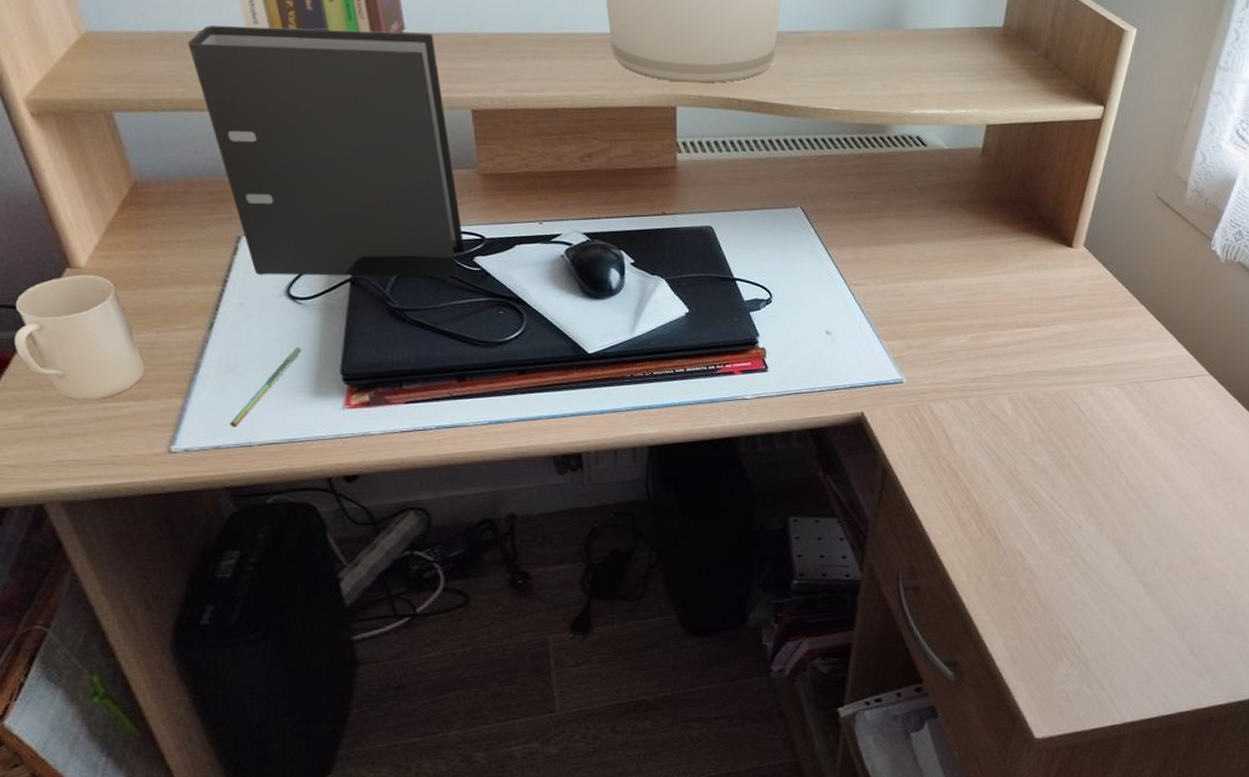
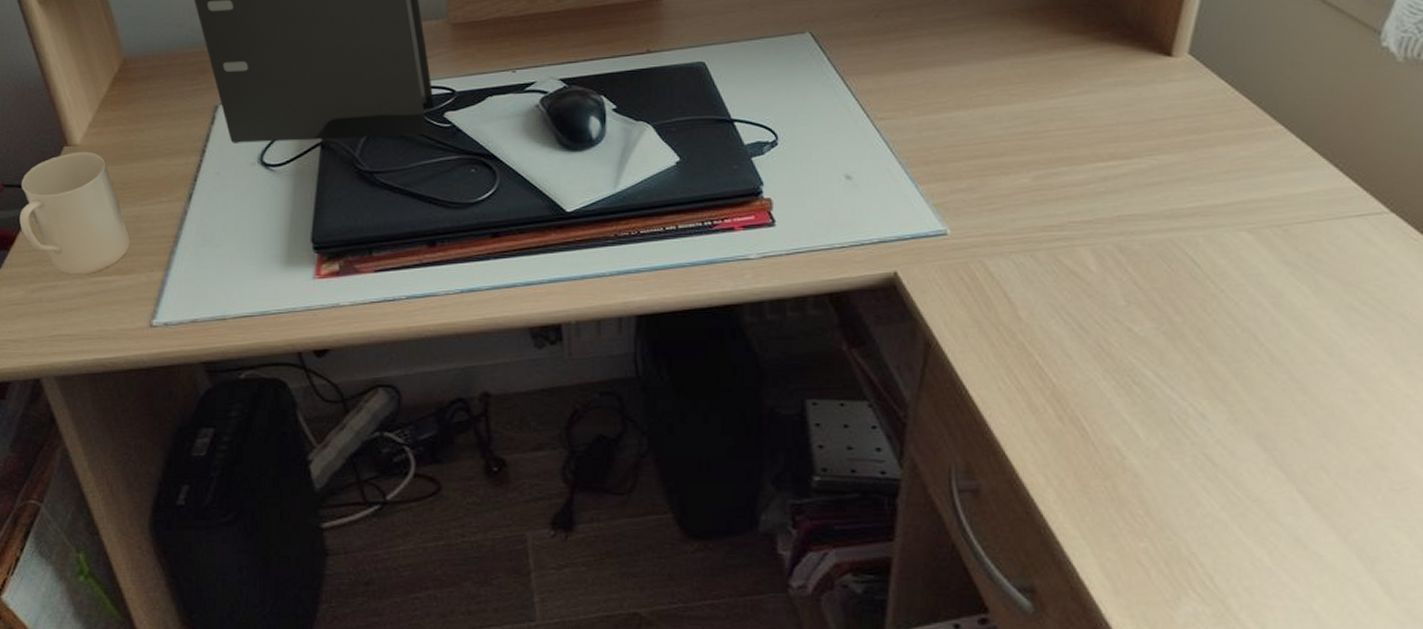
pen: present [230,347,302,428] -> none [206,216,274,301]

